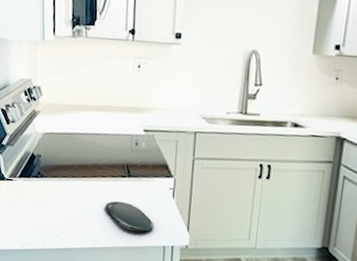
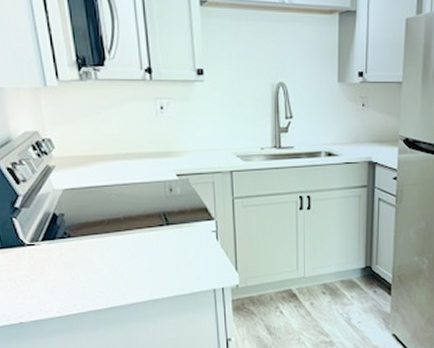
oval tray: present [104,201,154,232] -> none [145,252,201,279]

